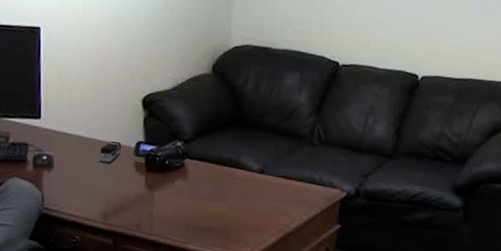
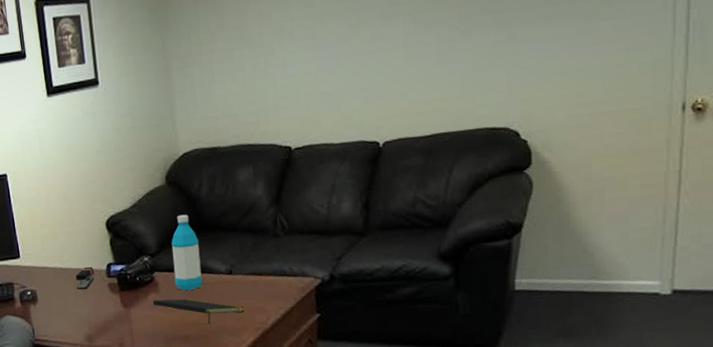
notepad: none [179,186,271,220] -> present [153,298,245,325]
water bottle: none [205,106,237,183] -> present [171,214,202,291]

